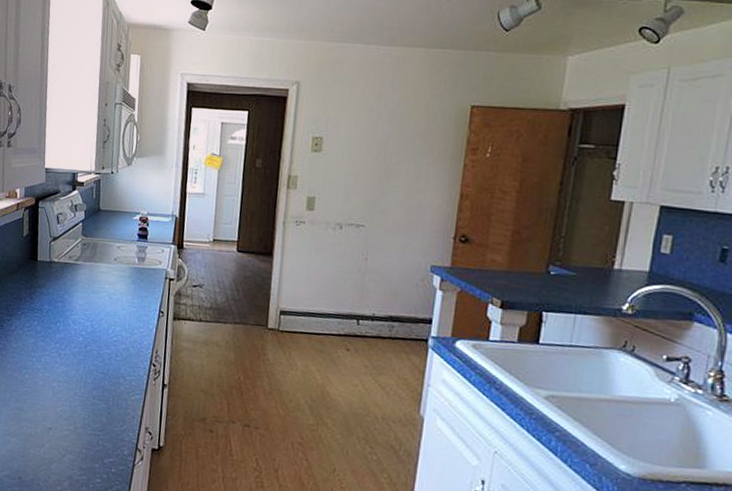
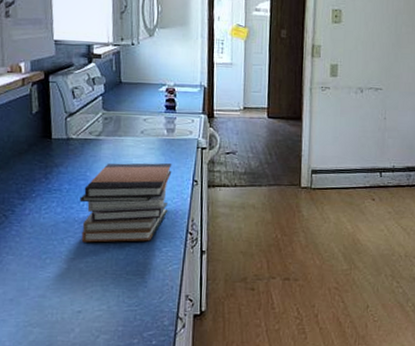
book stack: none [56,288,141,368] -> present [79,163,172,243]

